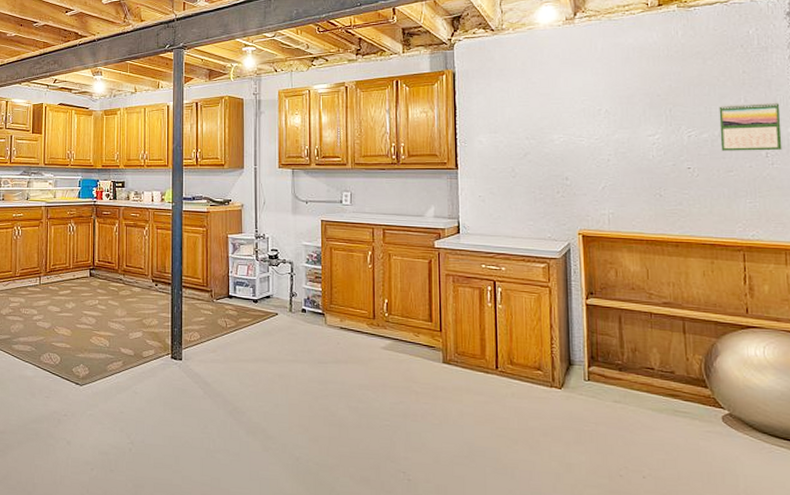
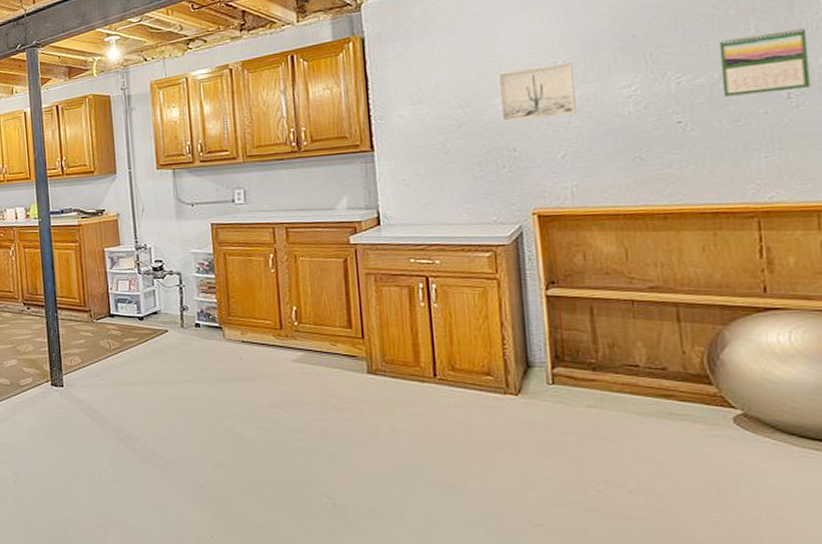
wall art: none [556,111,614,155] -> present [498,62,576,123]

